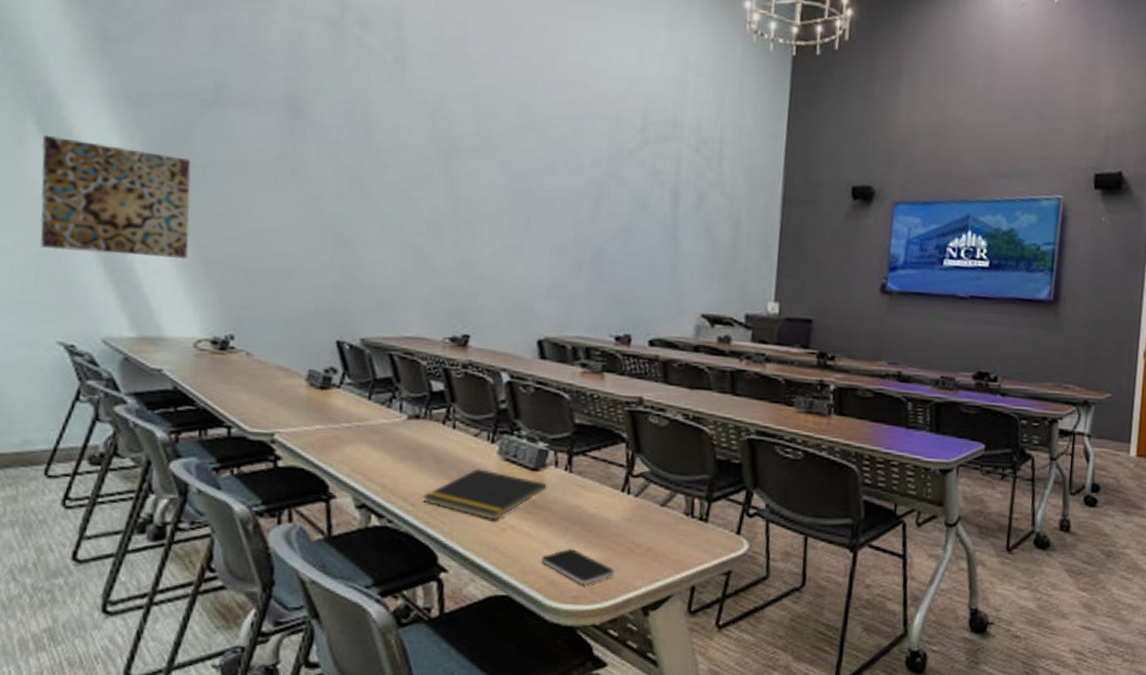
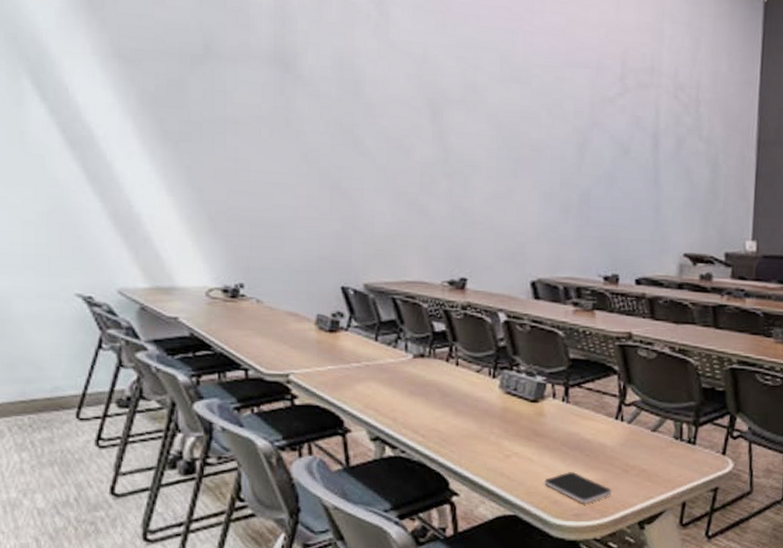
wall art: present [40,135,191,260] -> none [39,93,193,213]
notepad: present [422,468,546,520] -> none [431,402,546,448]

